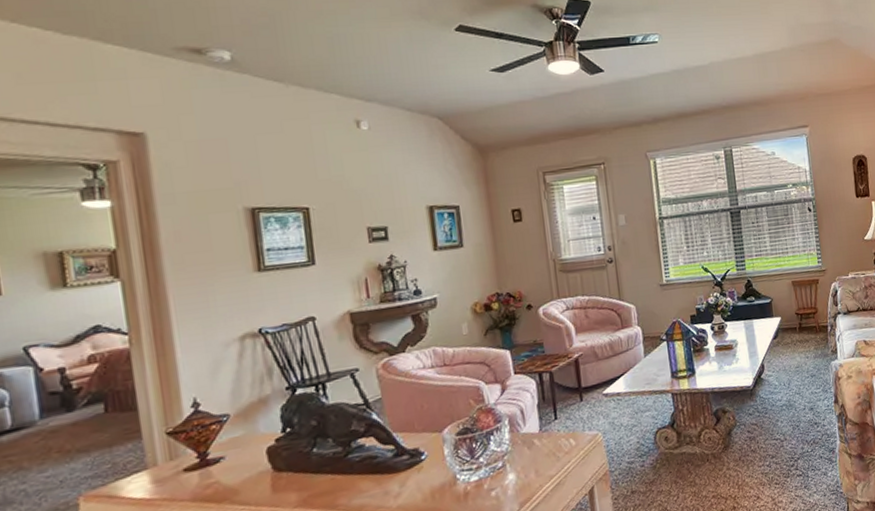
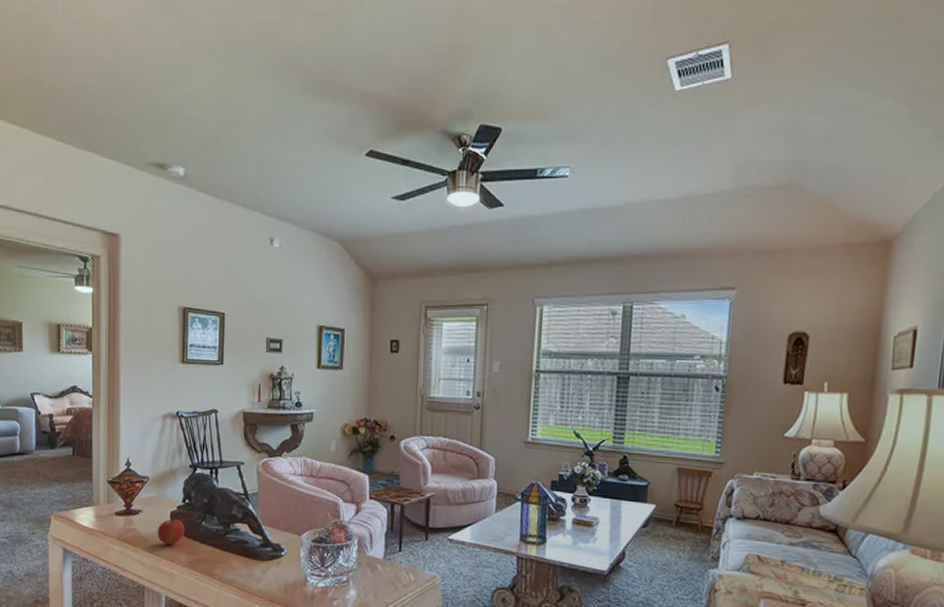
apple: none [250,454,291,489] -> present [157,518,185,545]

